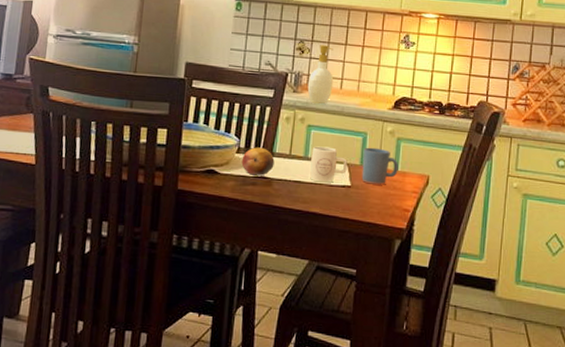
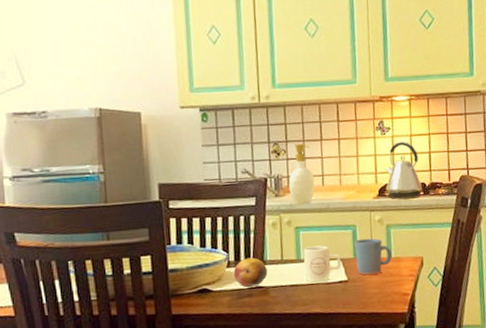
kettle: none [402,57,439,116] -> present [385,141,422,200]

